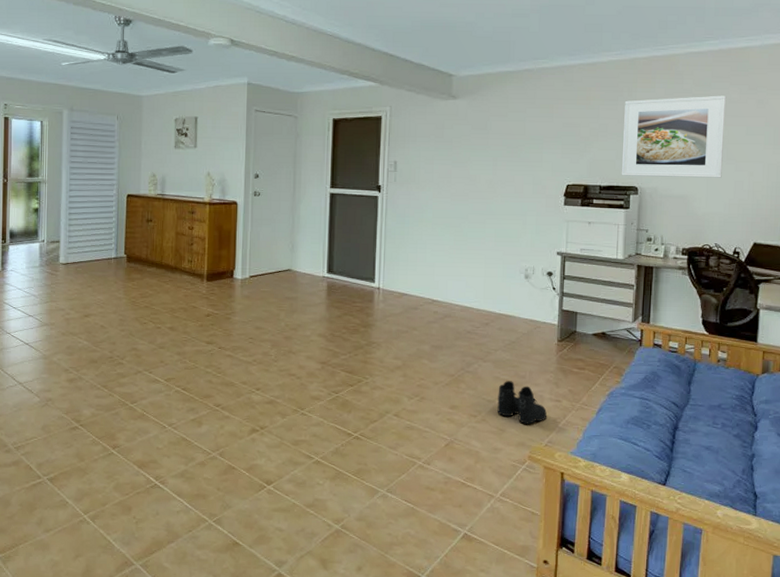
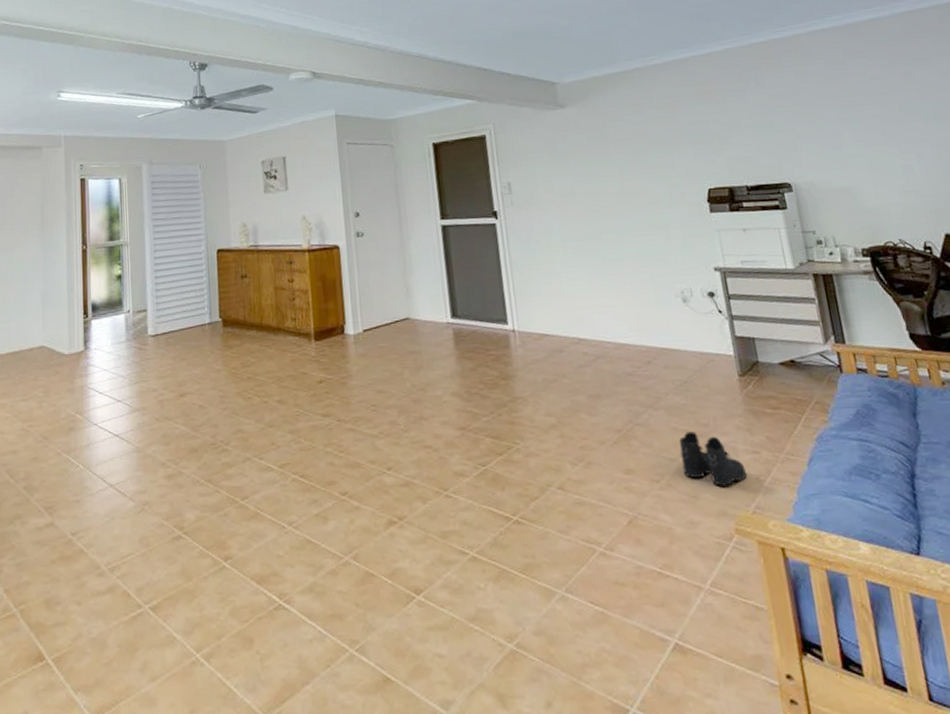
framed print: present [621,95,726,178] -> none [753,72,886,173]

